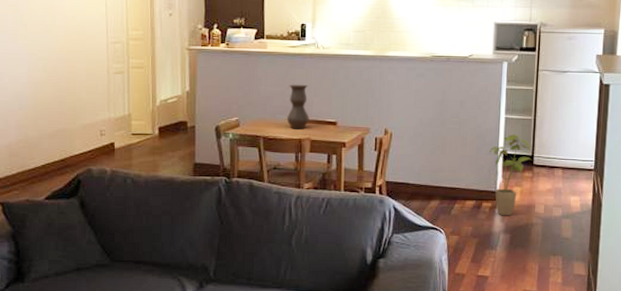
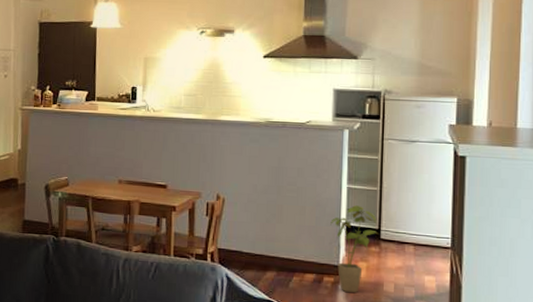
vase: present [287,84,309,129] -> none [116,145,139,191]

